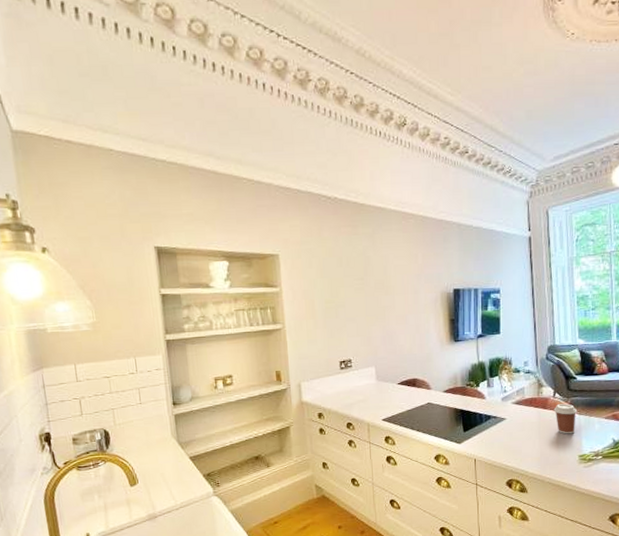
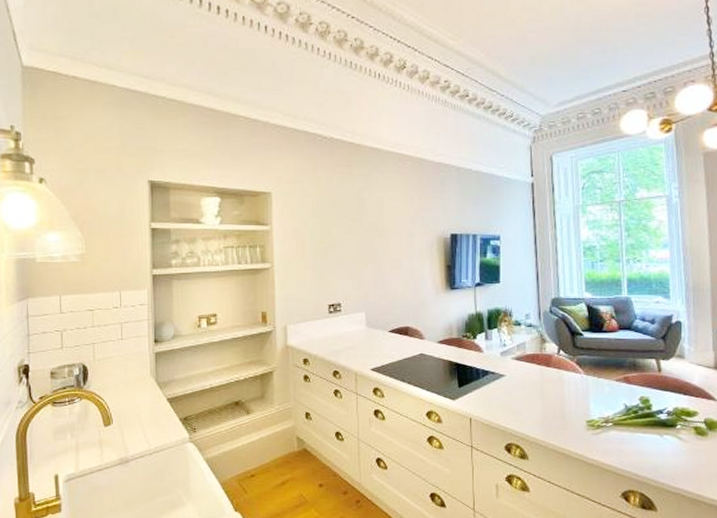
coffee cup: present [553,403,578,434] -> none [558,362,585,396]

